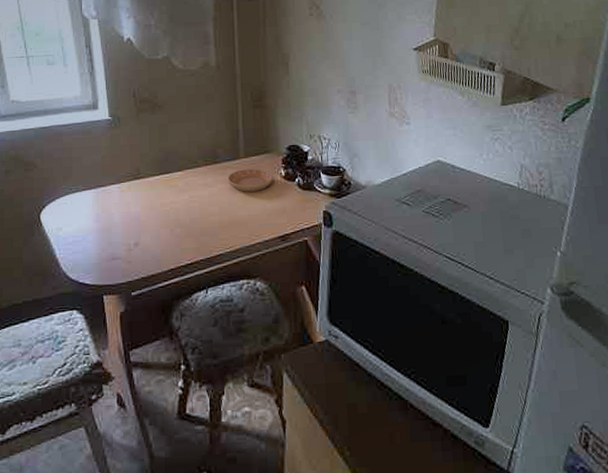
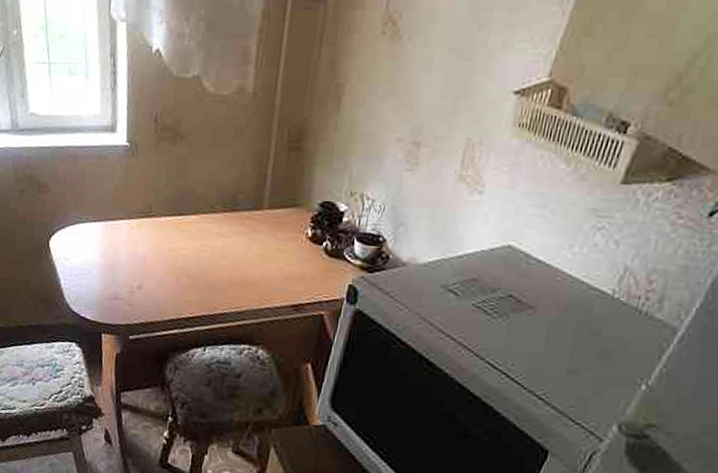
saucer: present [227,168,274,192] -> none [244,222,298,250]

